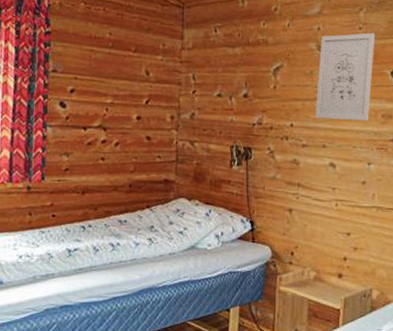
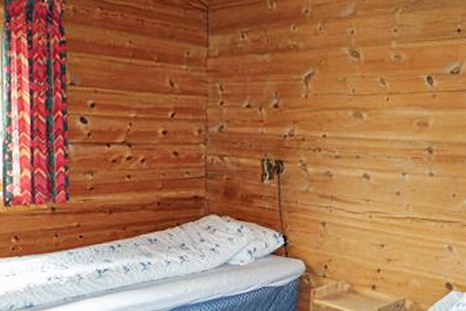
wall art: present [315,33,376,122] -> none [348,35,412,130]

